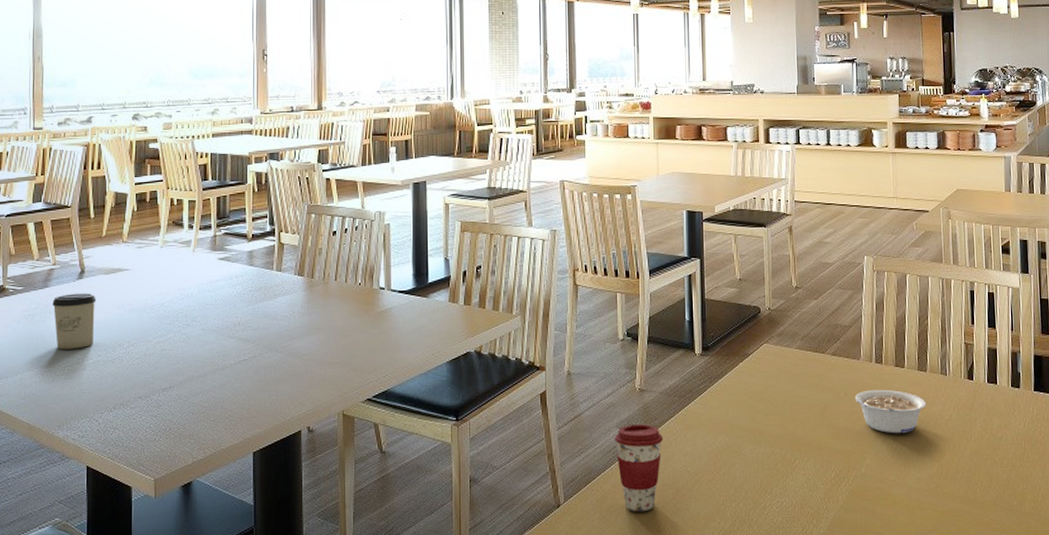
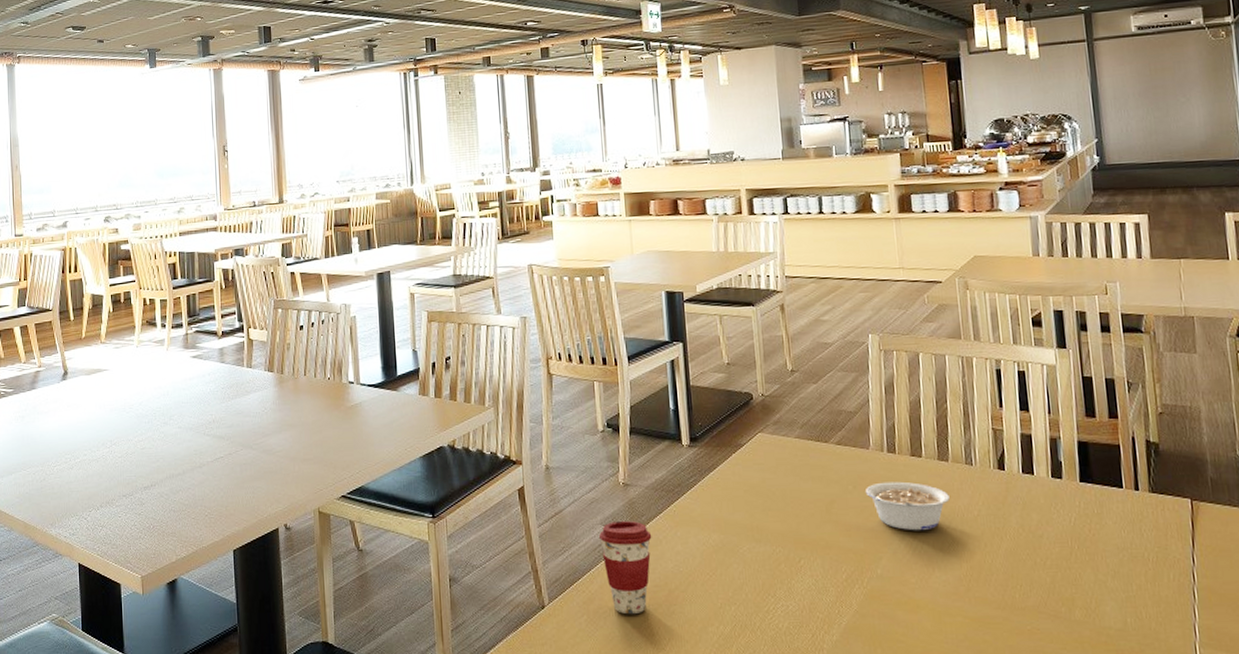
cup: present [52,293,97,350] -> none [40,394,80,450]

